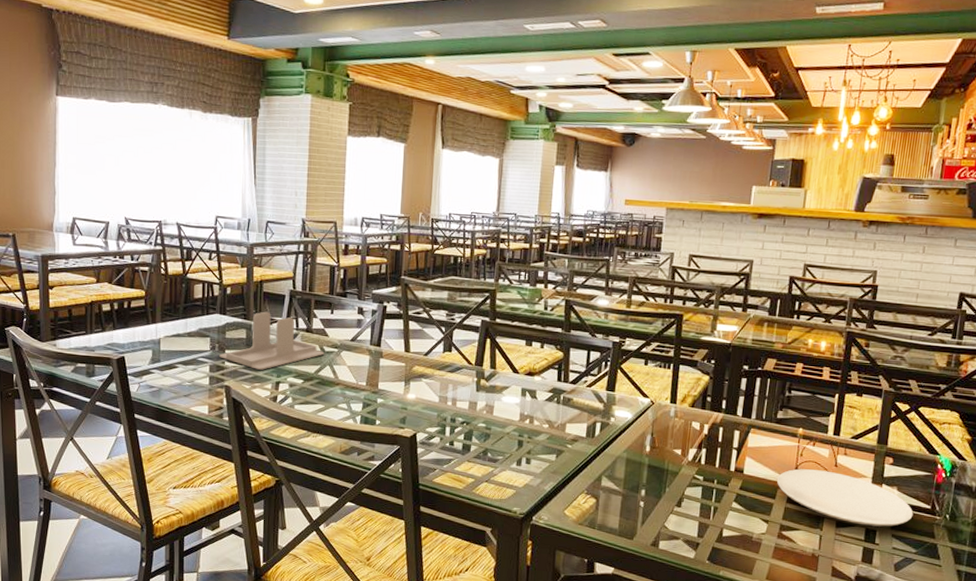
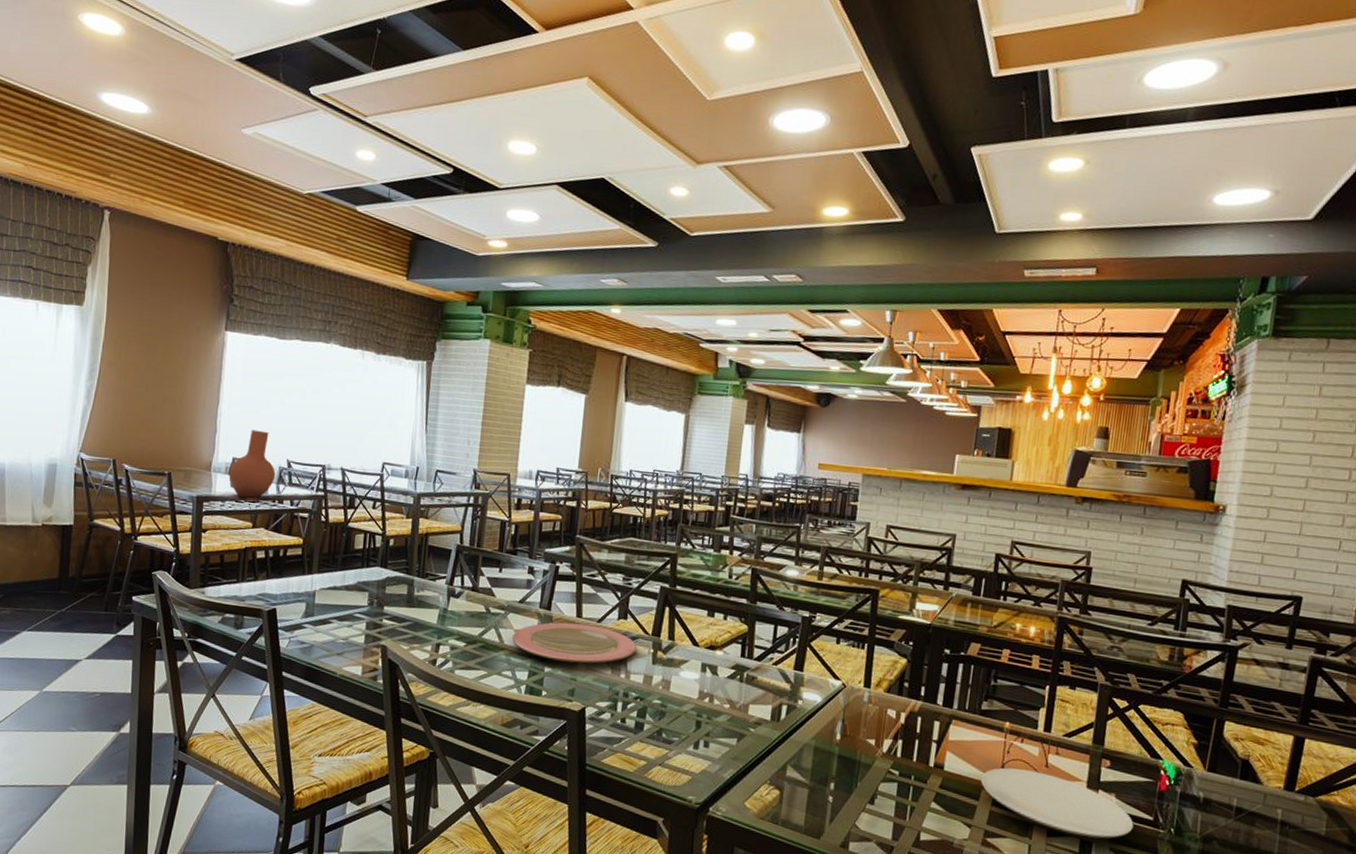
vase: none [70,190,115,258] -> present [229,429,276,502]
napkin holder: present [219,311,325,370] -> none [377,566,491,630]
plate: none [346,357,462,394] -> present [512,622,637,664]

